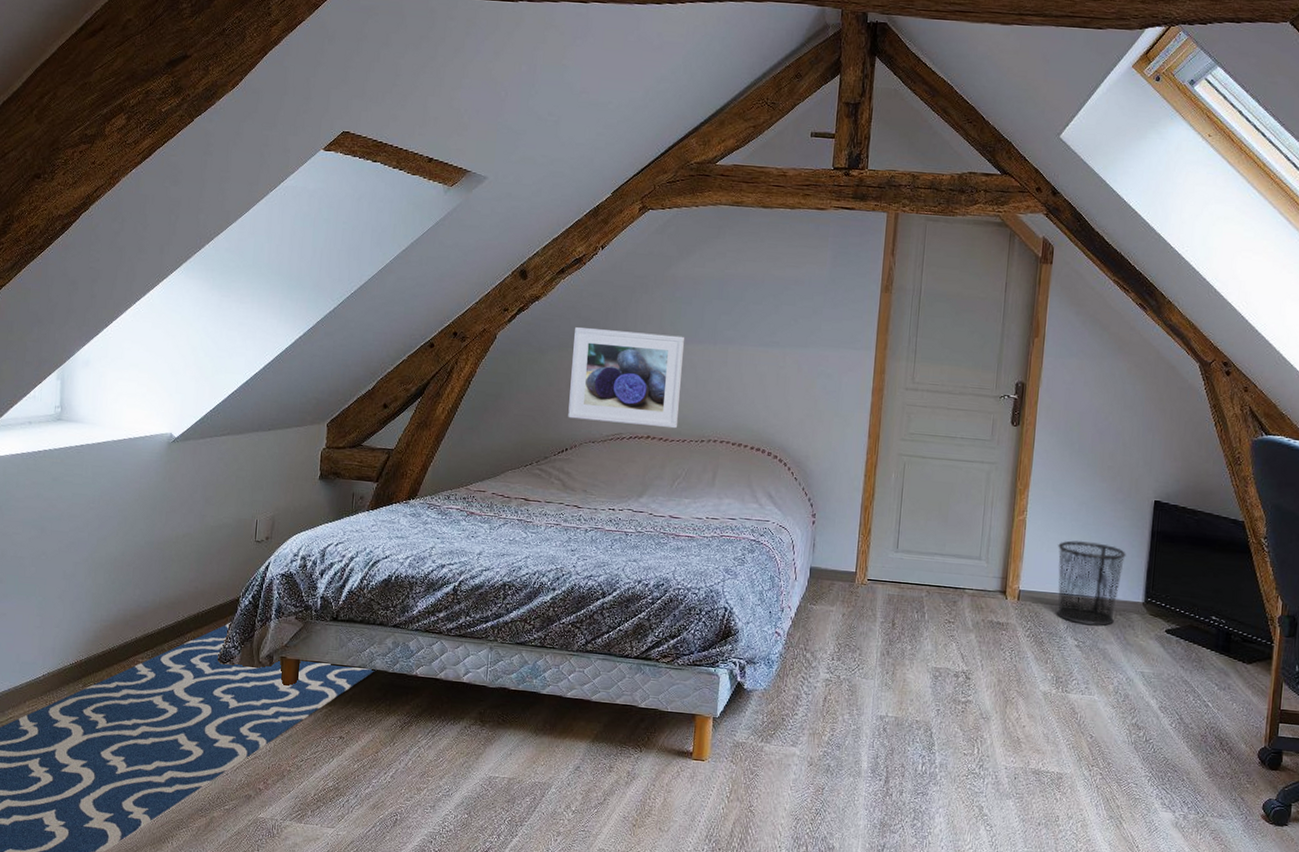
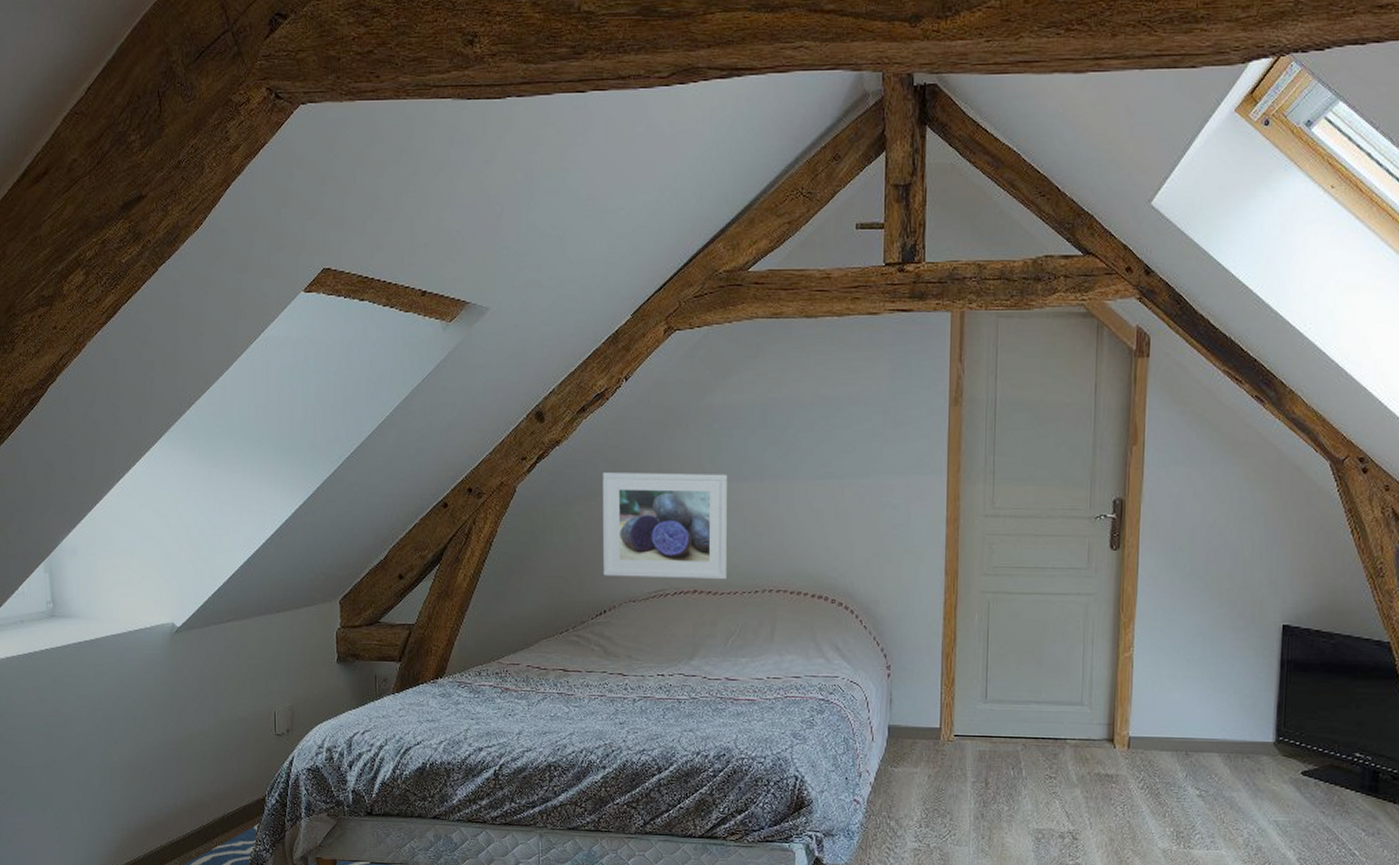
waste bin: present [1056,540,1126,626] -> none [1171,676,1252,772]

